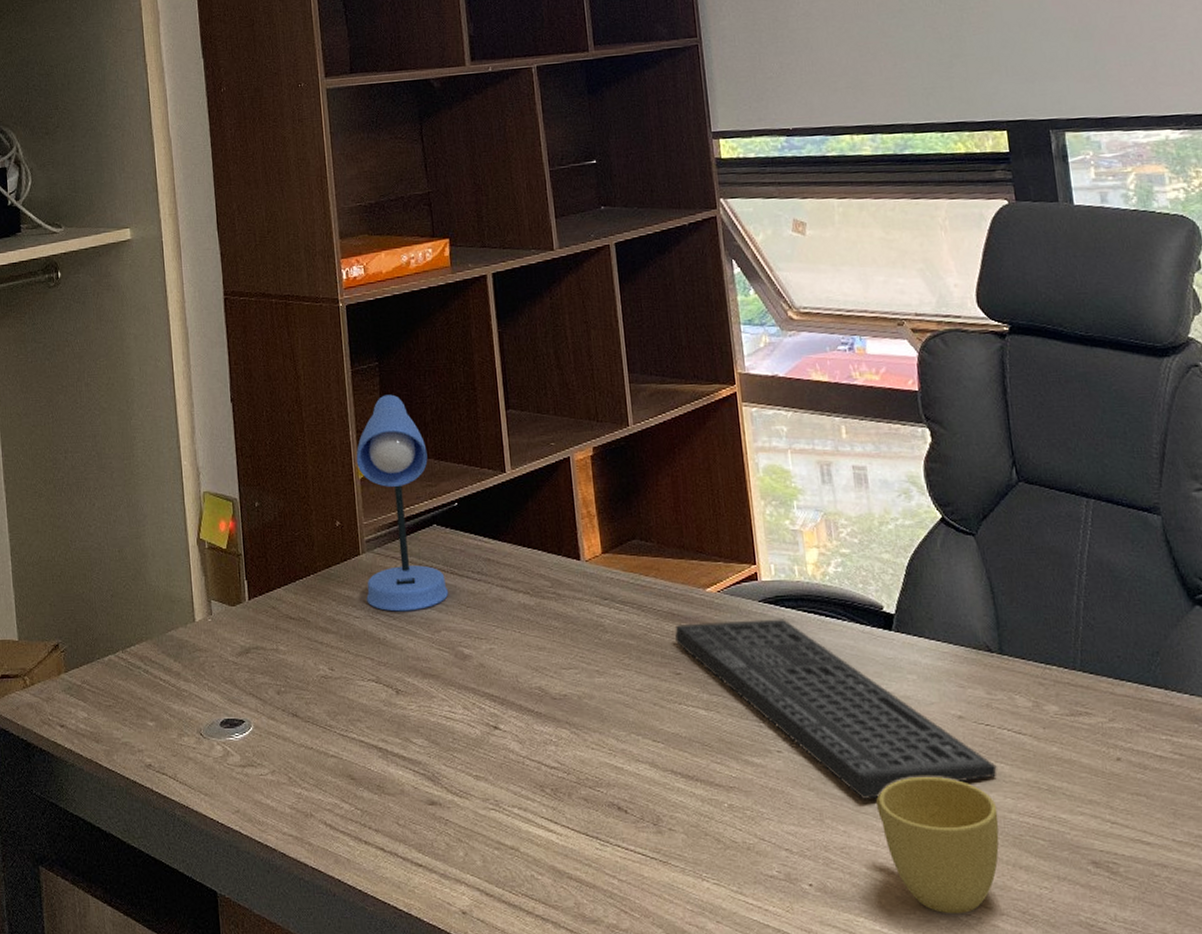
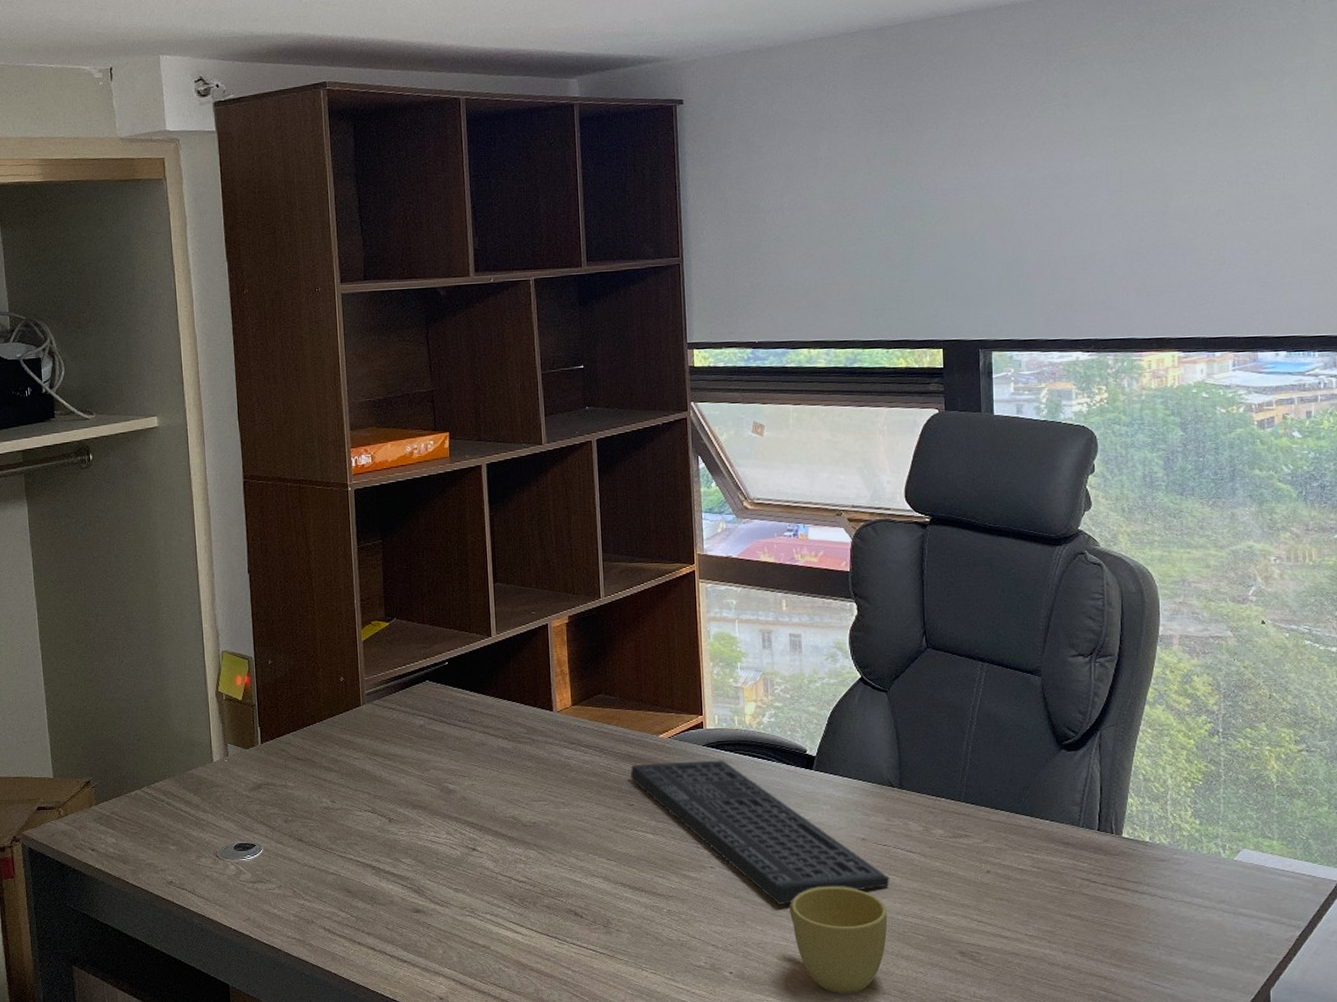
desk lamp: present [356,394,449,612] -> none [359,568,438,754]

